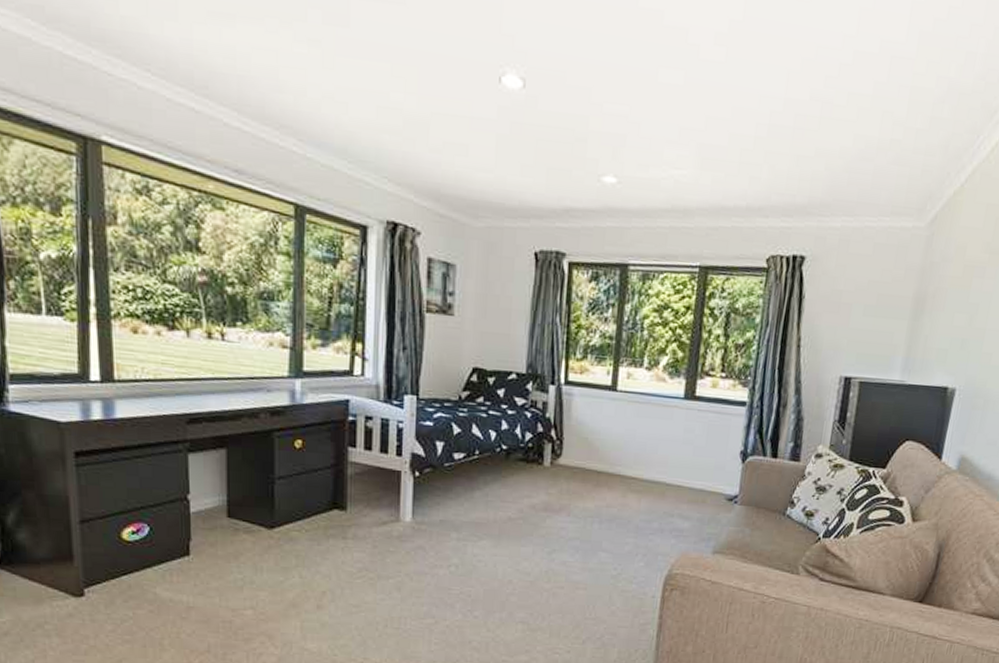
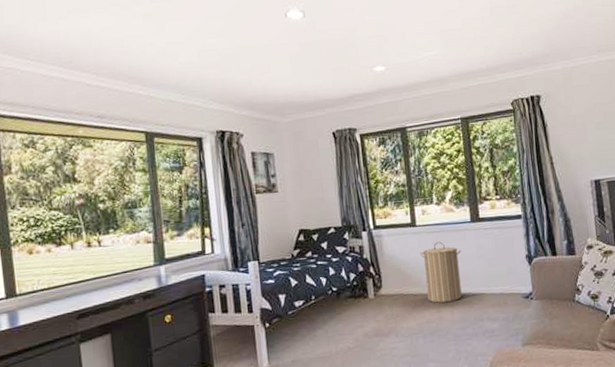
laundry hamper: none [614,415,665,488] -> present [420,241,462,303]

